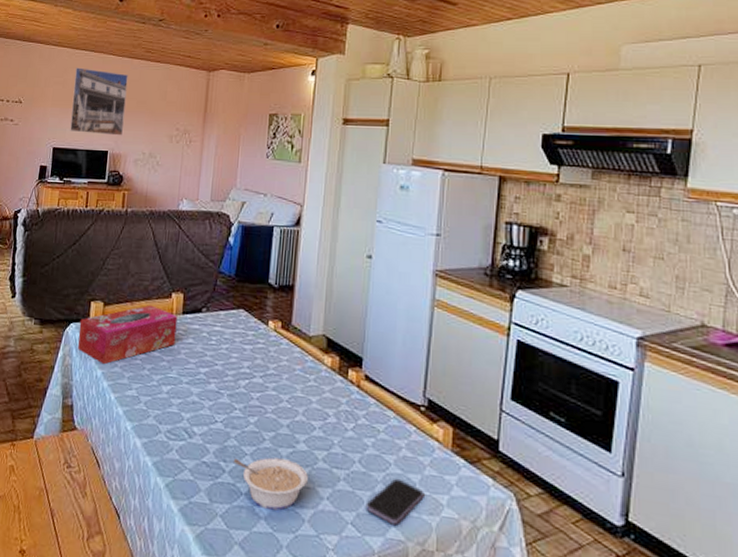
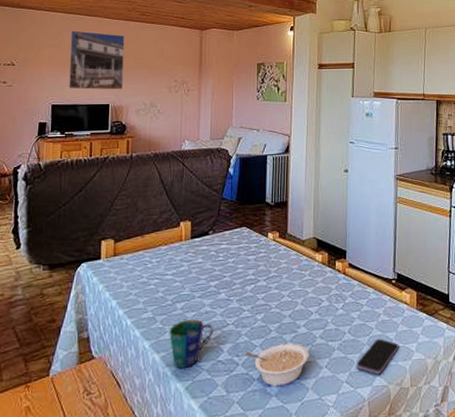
tissue box: present [78,305,178,365] -> none [90,235,187,295]
cup: none [152,406,200,462] -> present [169,319,214,369]

